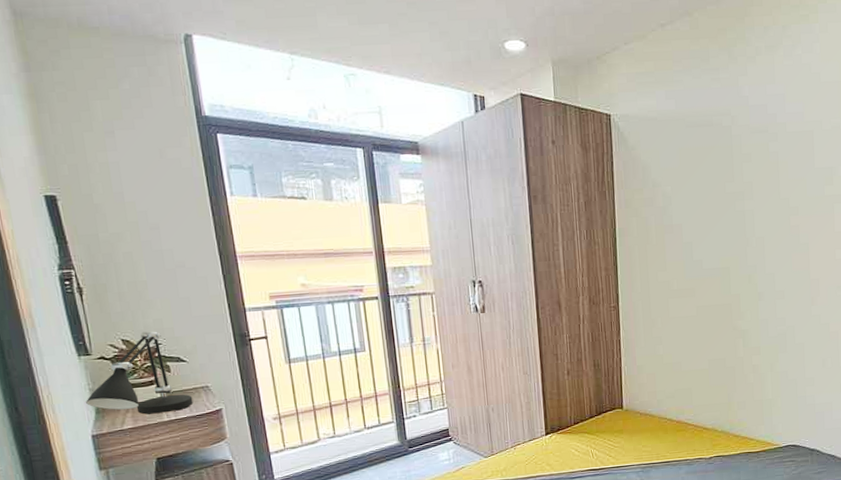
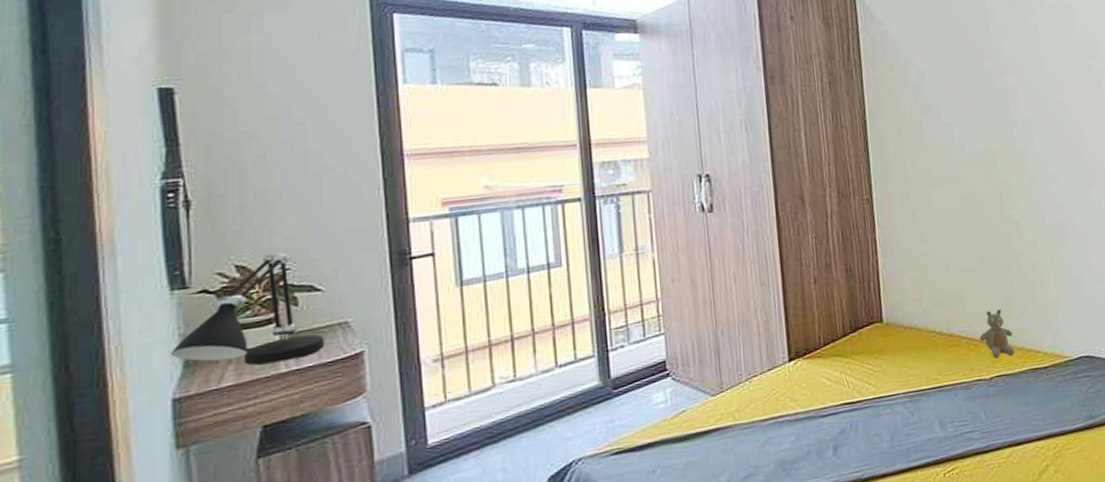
teddy bear: none [703,403,732,442] -> present [979,309,1015,358]

